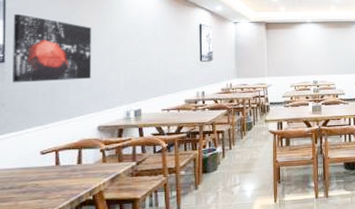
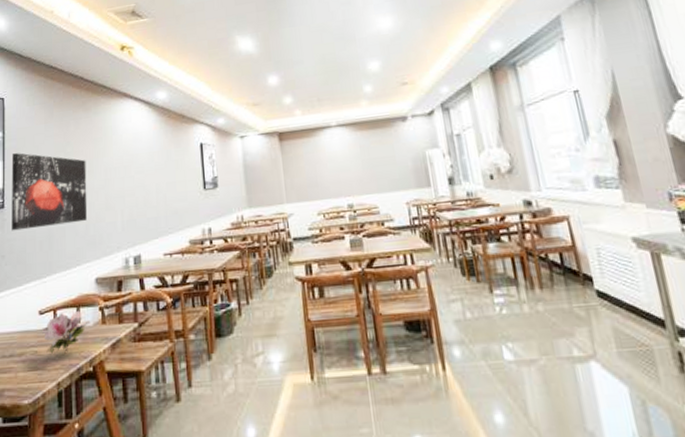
flower: none [44,151,92,186] -> present [42,310,91,354]

